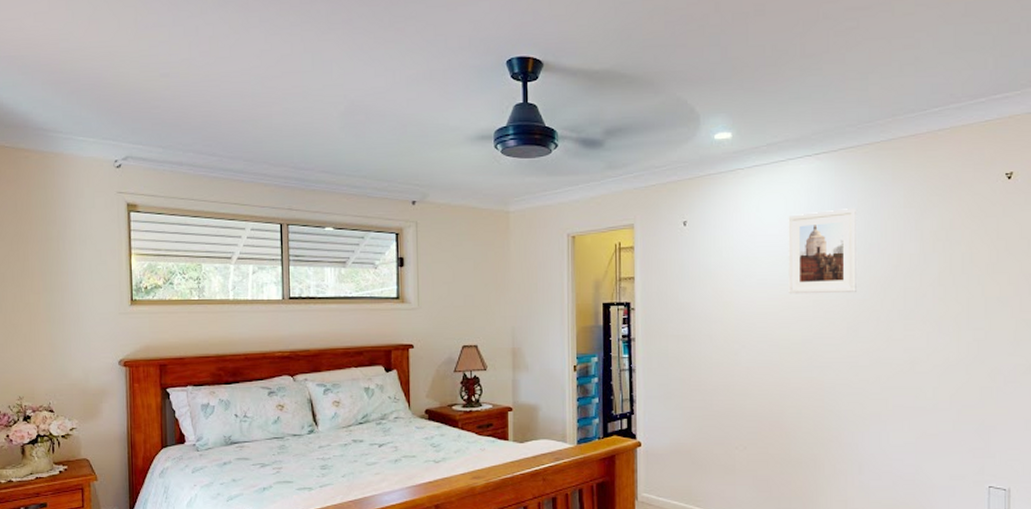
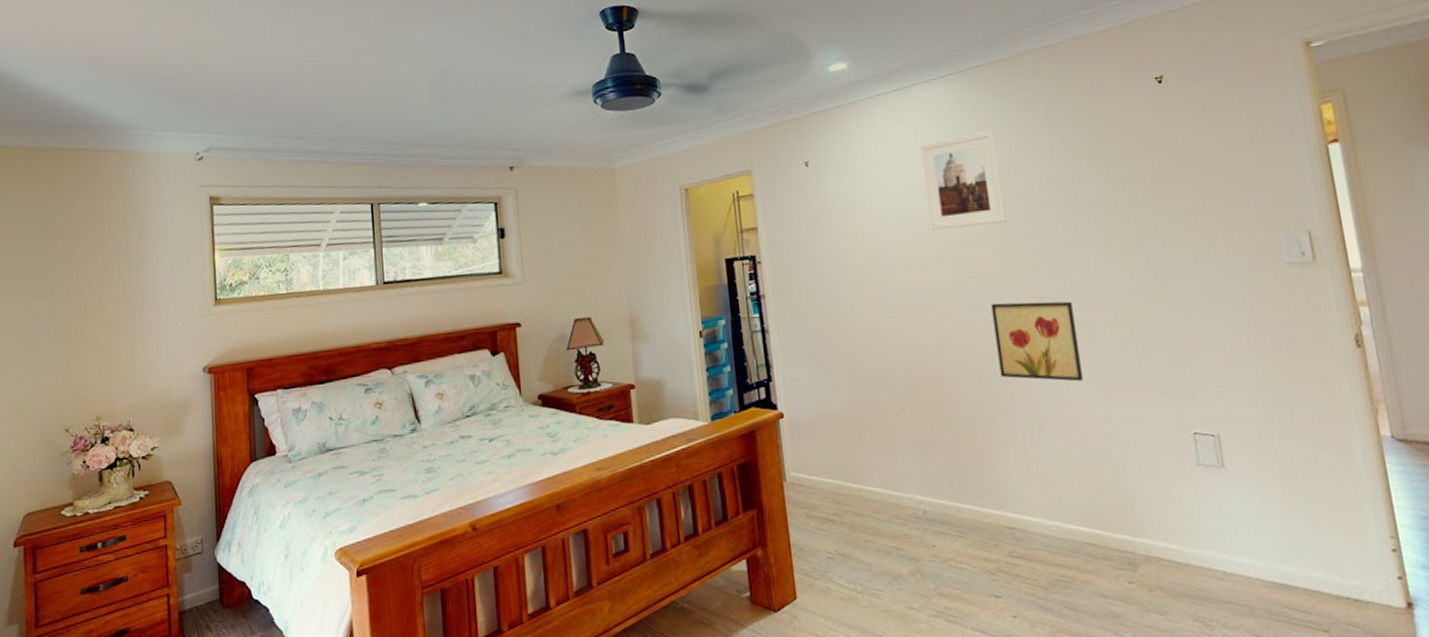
wall art: none [833,363,904,435] -> present [991,301,1083,382]

